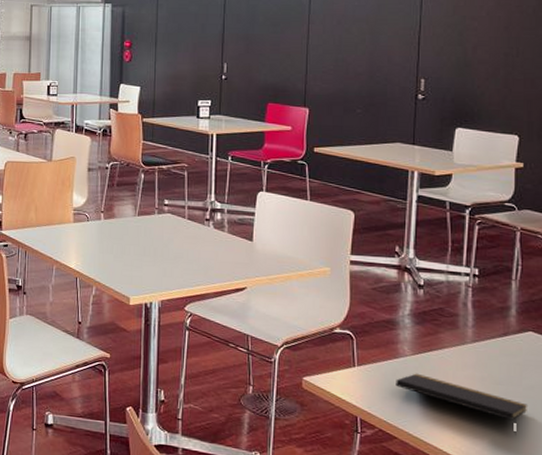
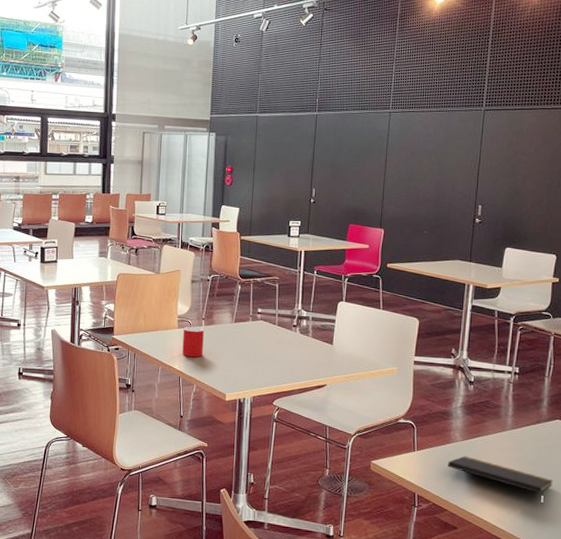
cup: none [79,220,103,256] -> present [182,326,204,358]

